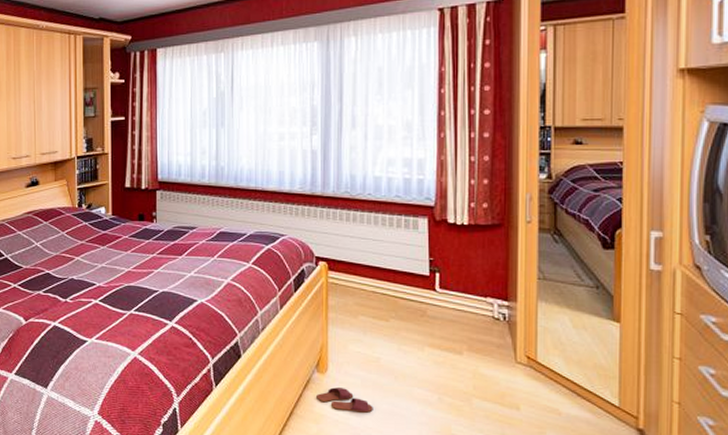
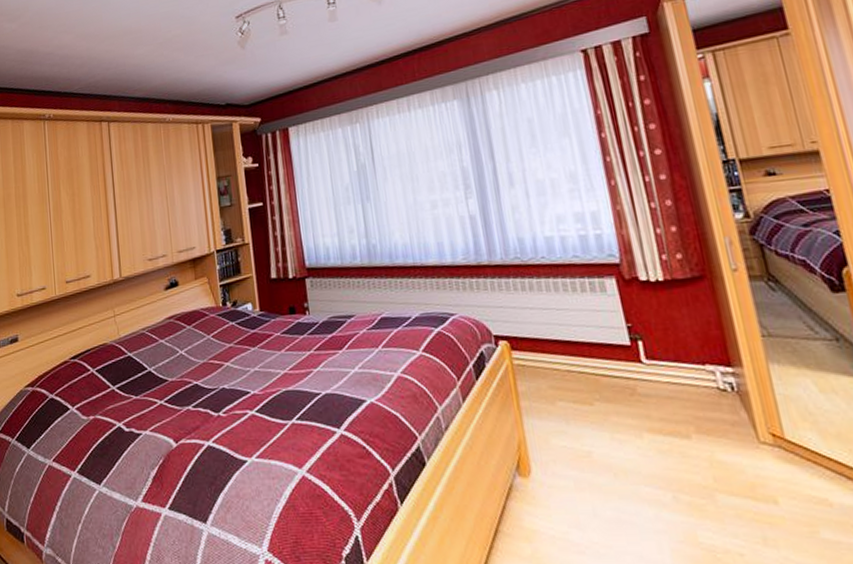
slippers: present [317,387,373,413] -> none [523,493,596,524]

